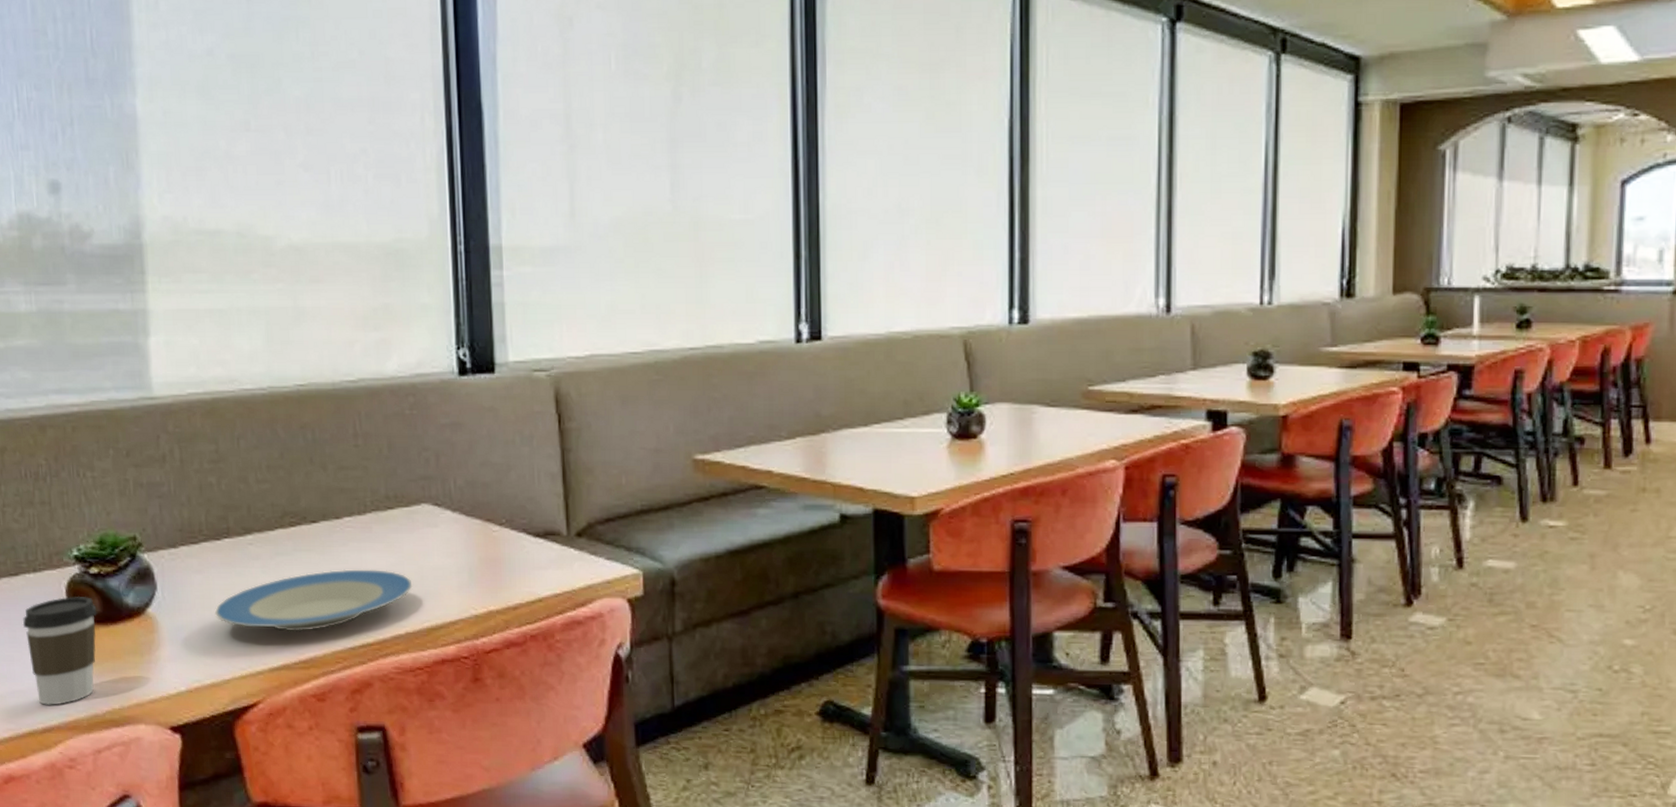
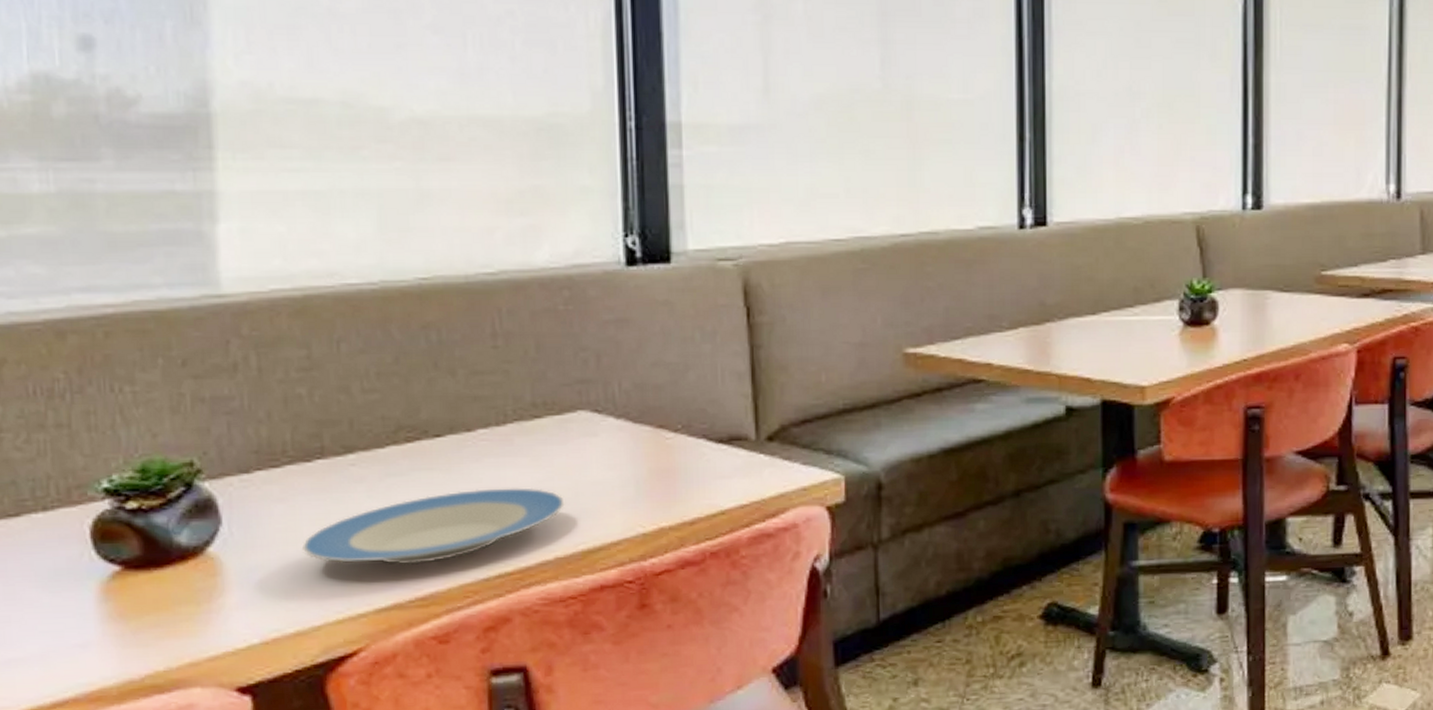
coffee cup: present [22,595,97,705] -> none [25,537,135,674]

